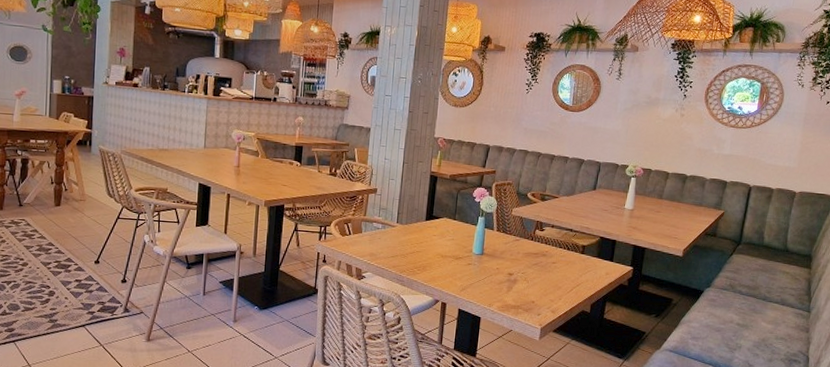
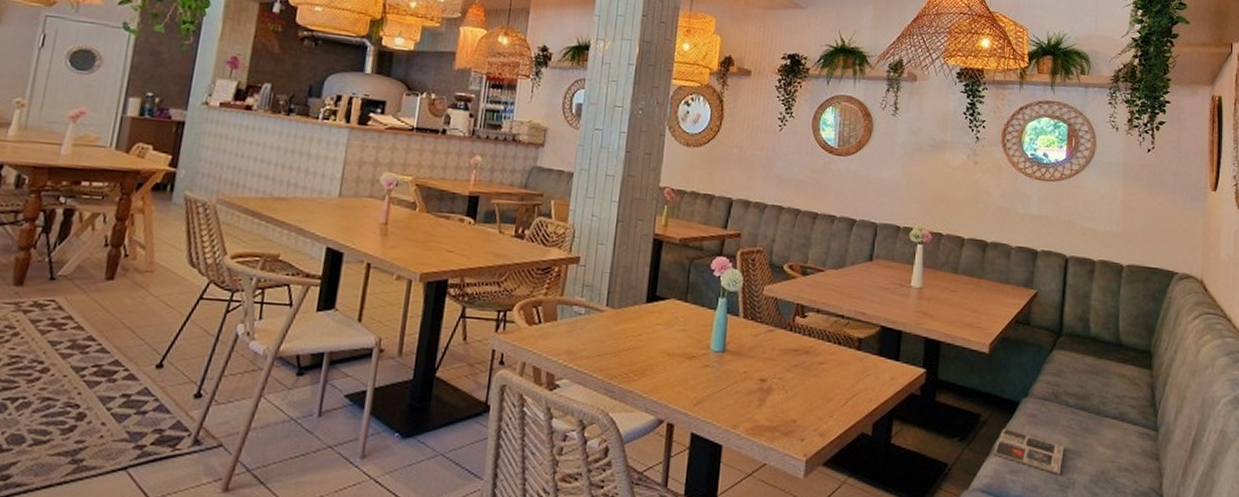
magazine: none [680,309,735,341] -> present [993,429,1064,475]

